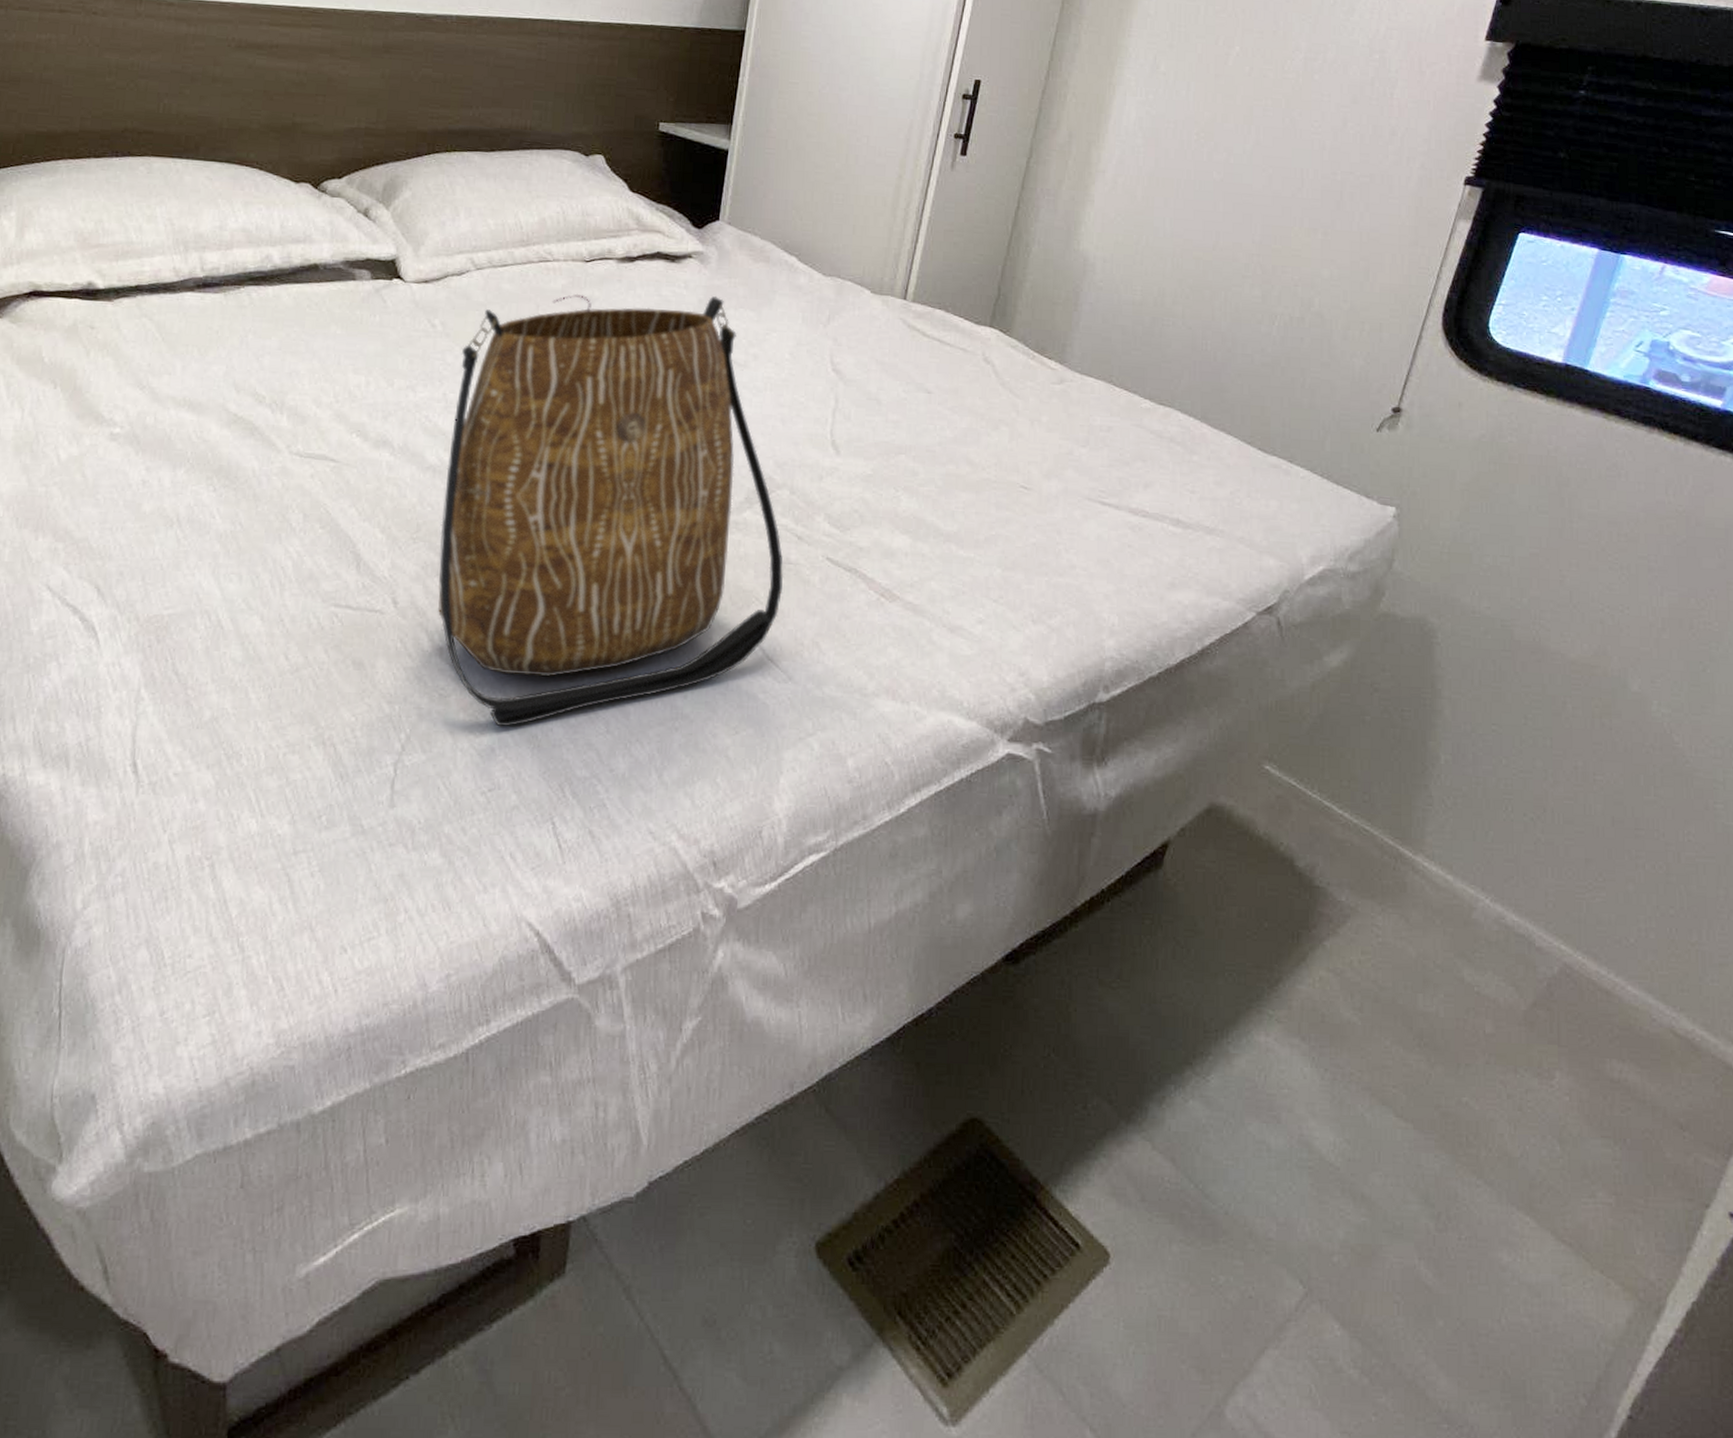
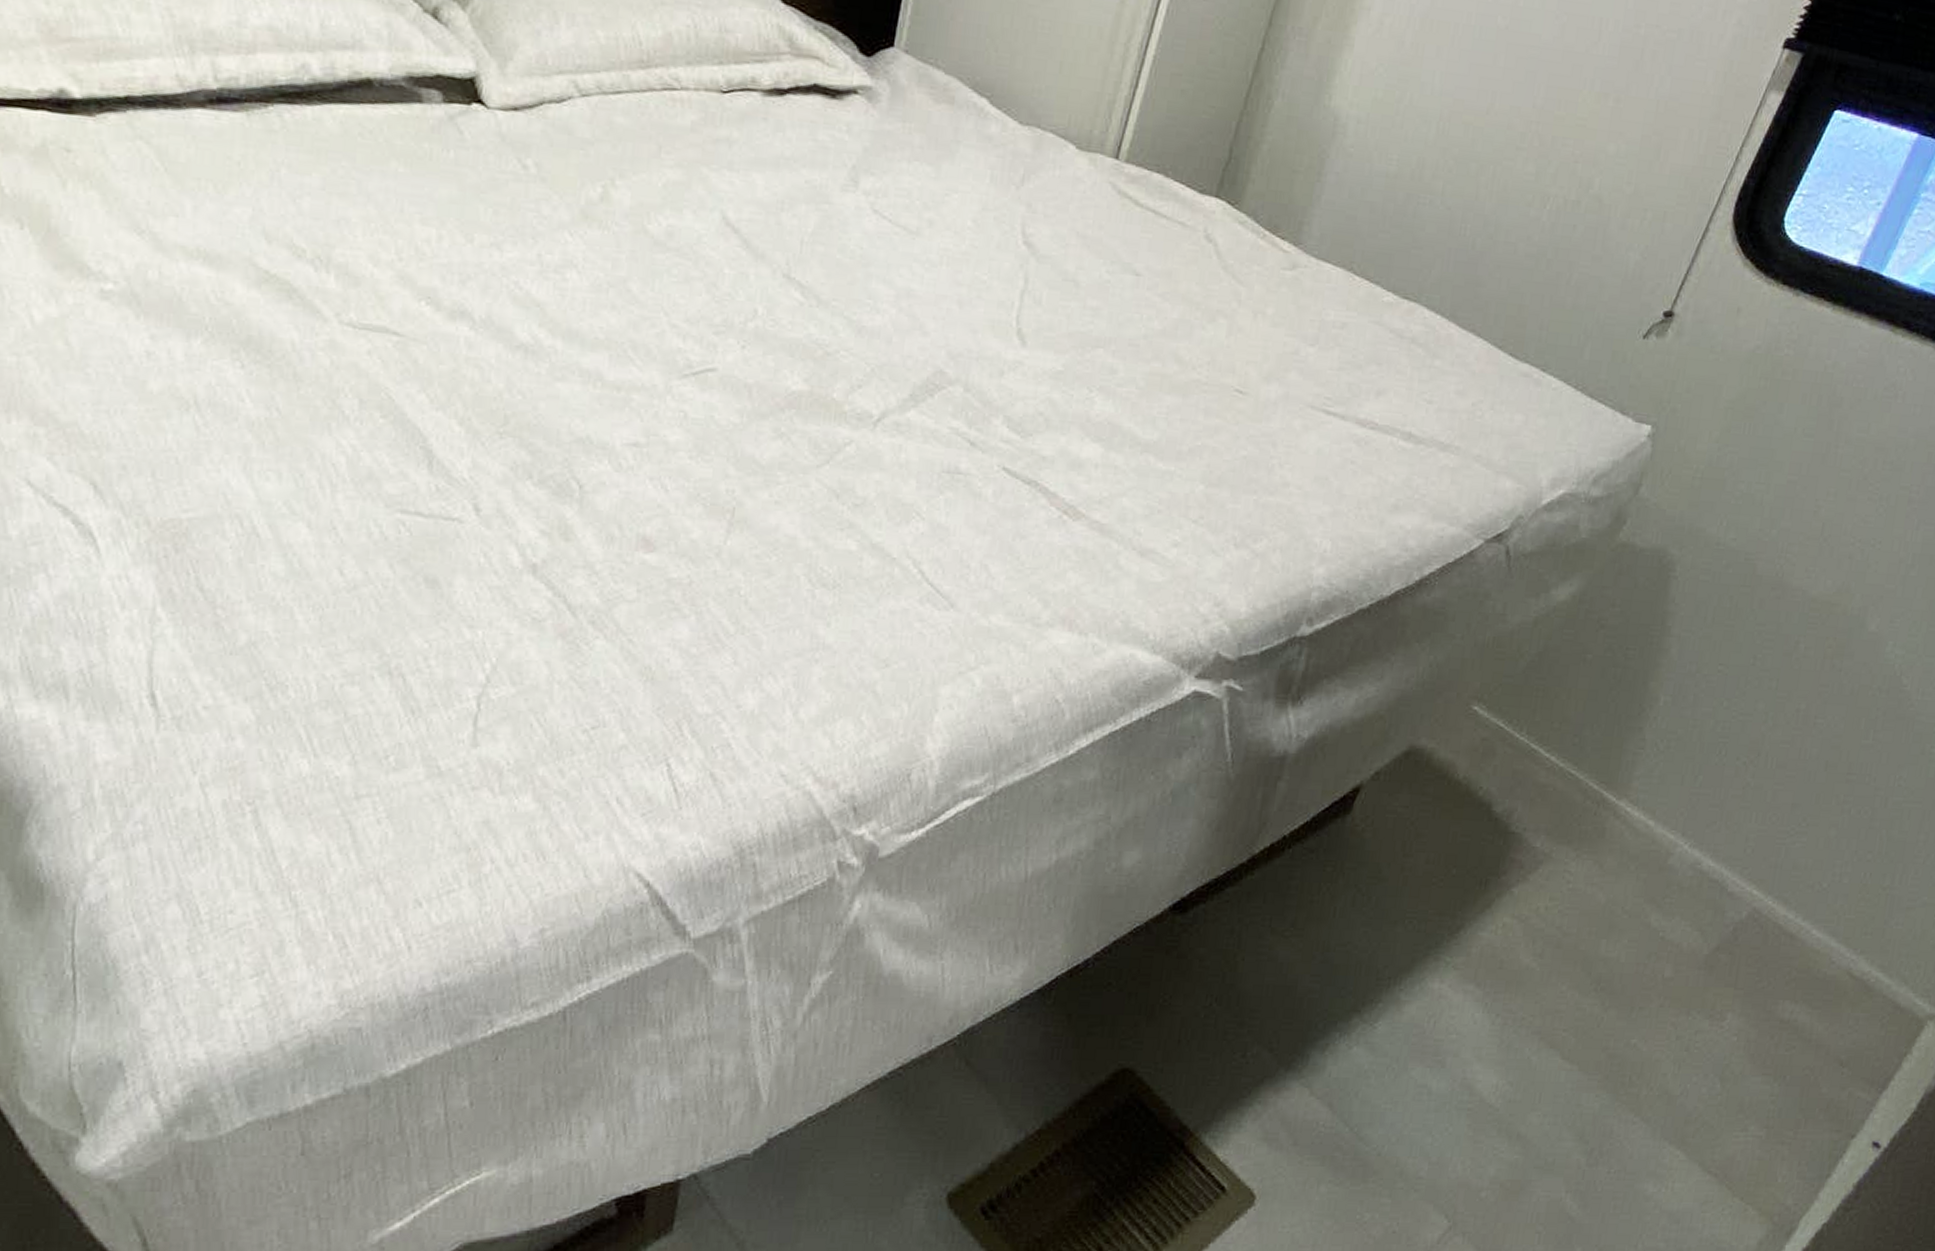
tote bag: present [438,293,784,727] -> none [531,133,951,657]

